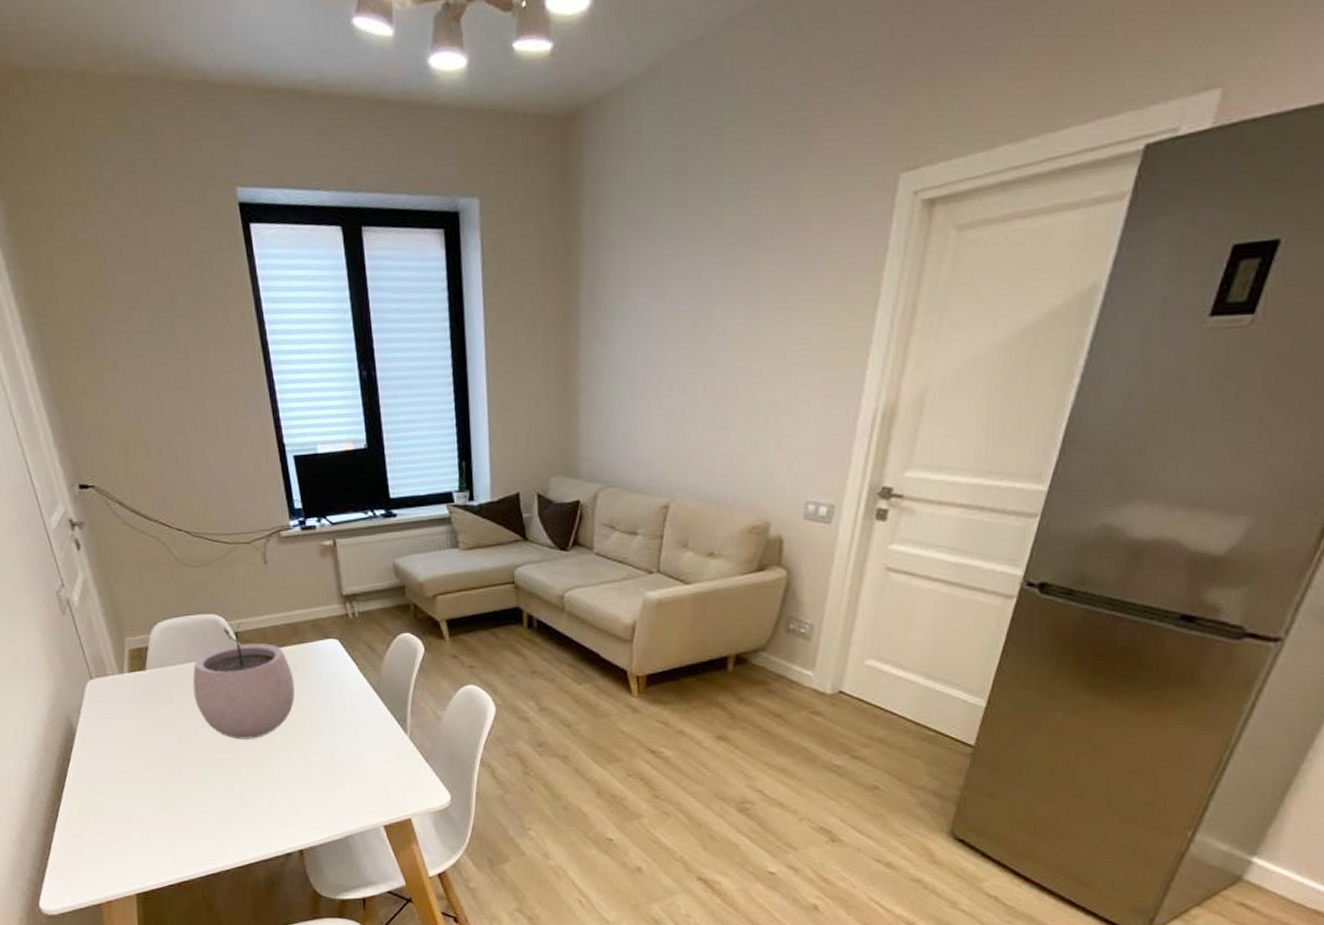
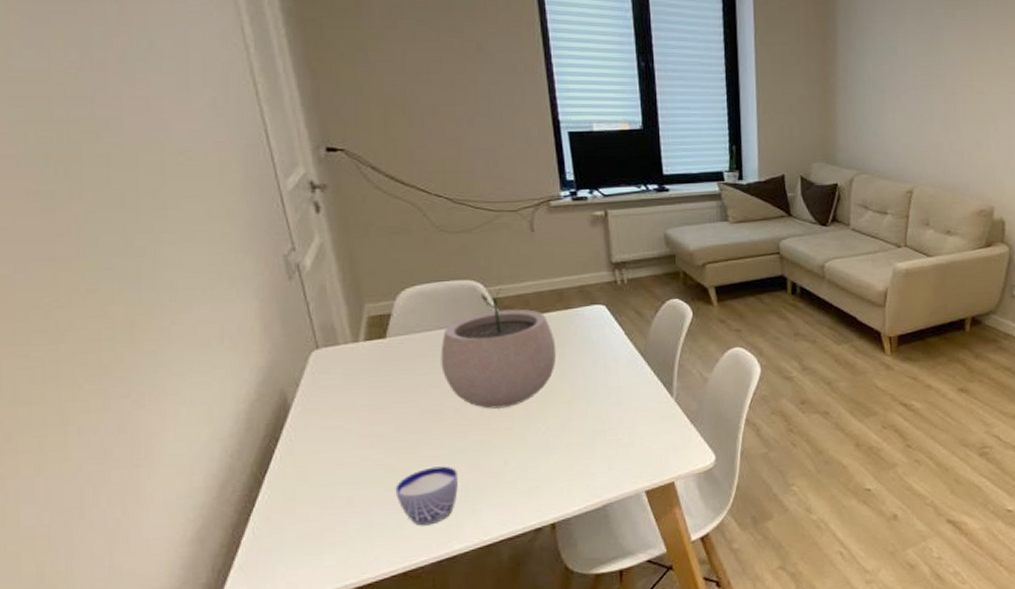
cup: none [165,791,217,844] -> present [395,466,458,526]

